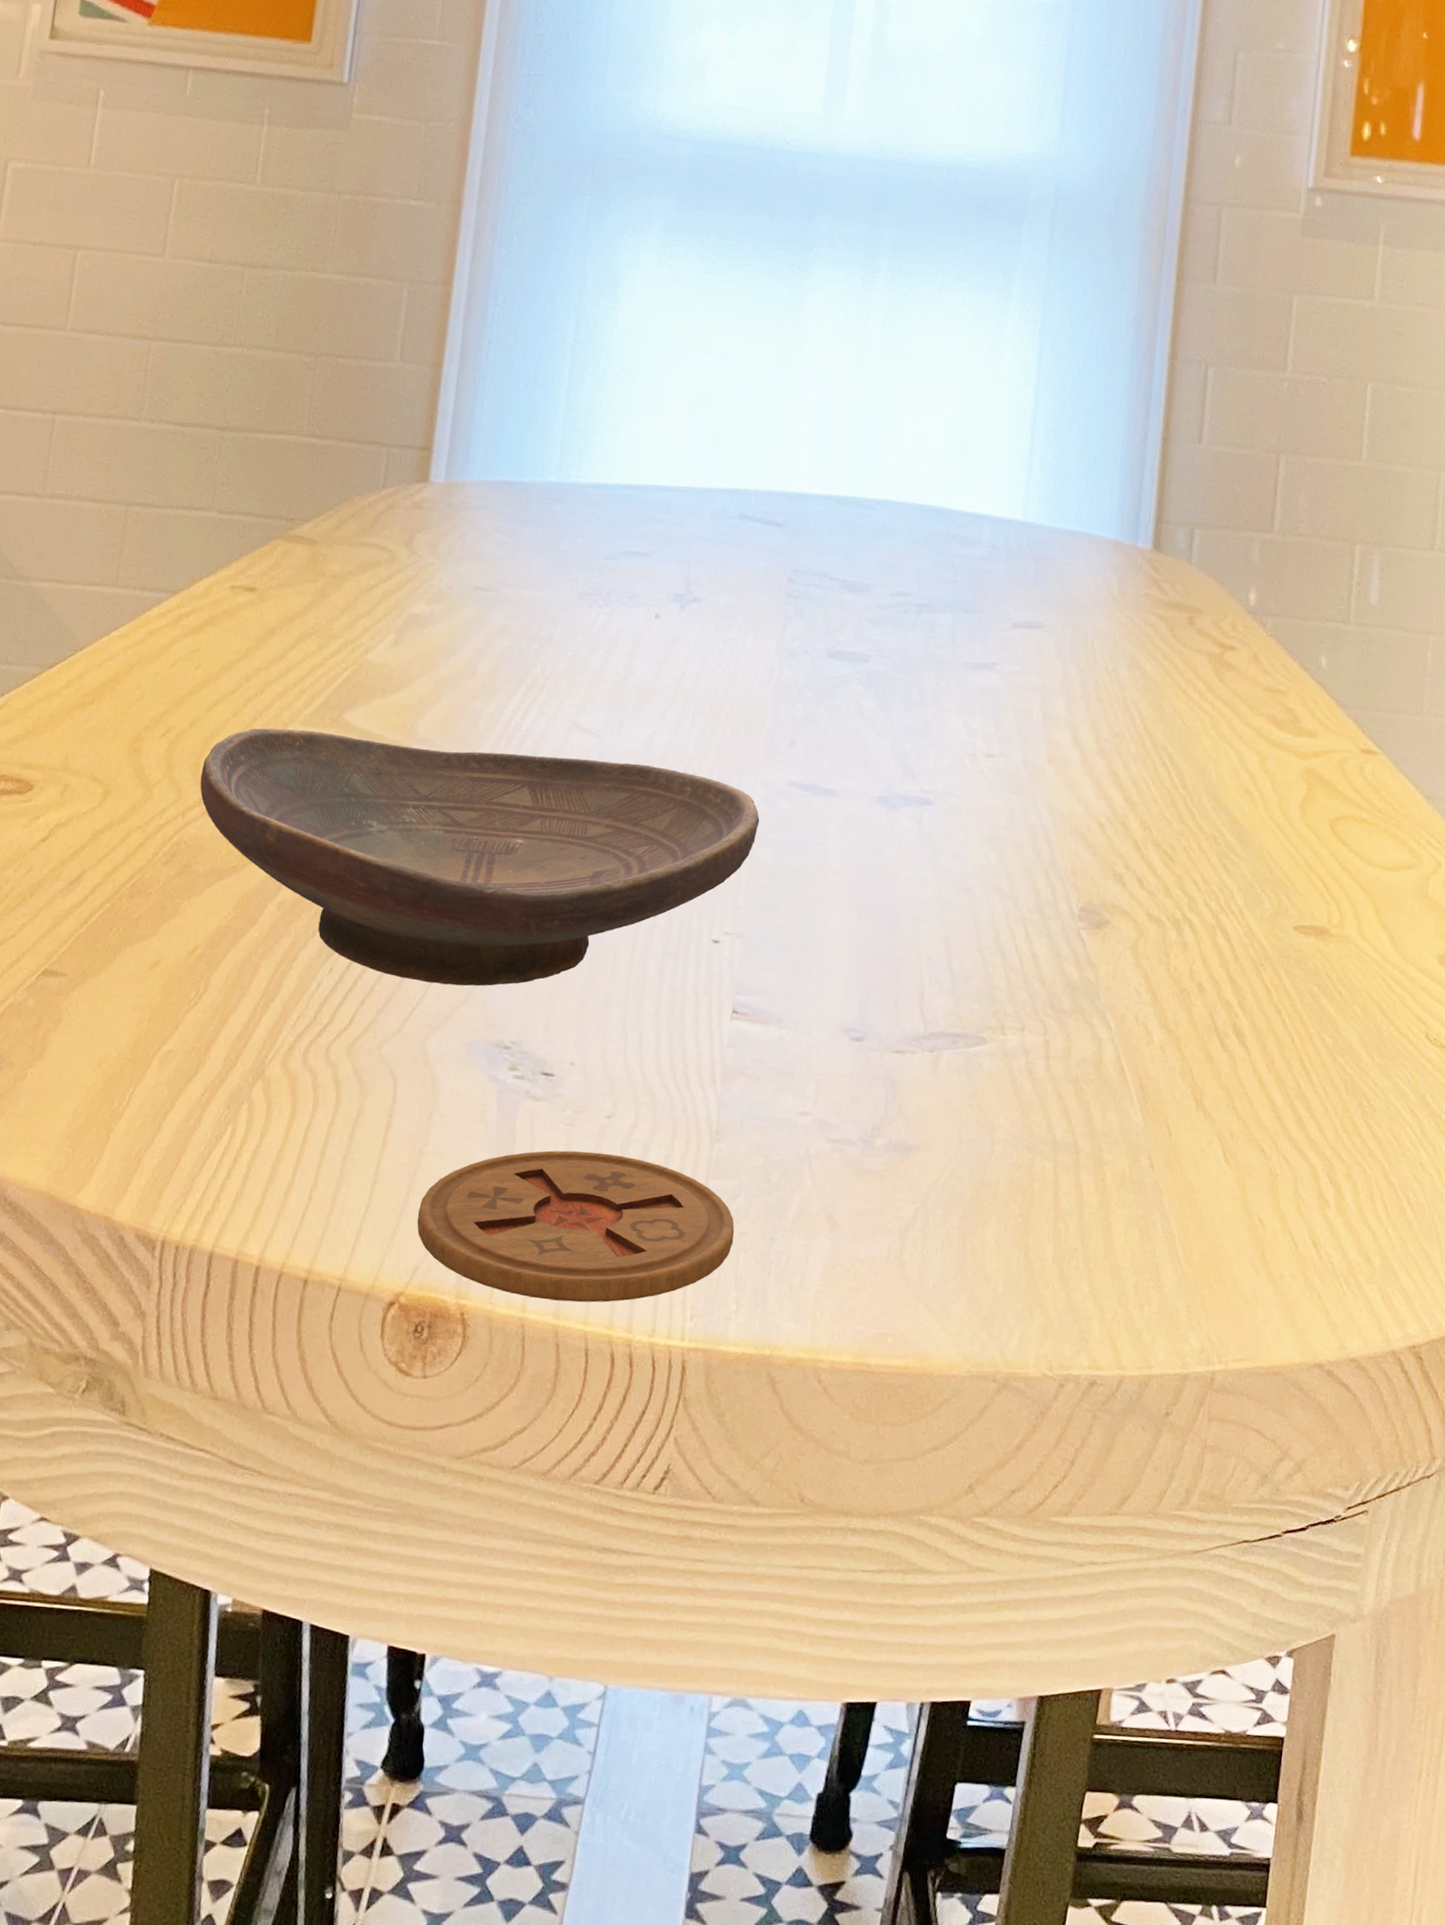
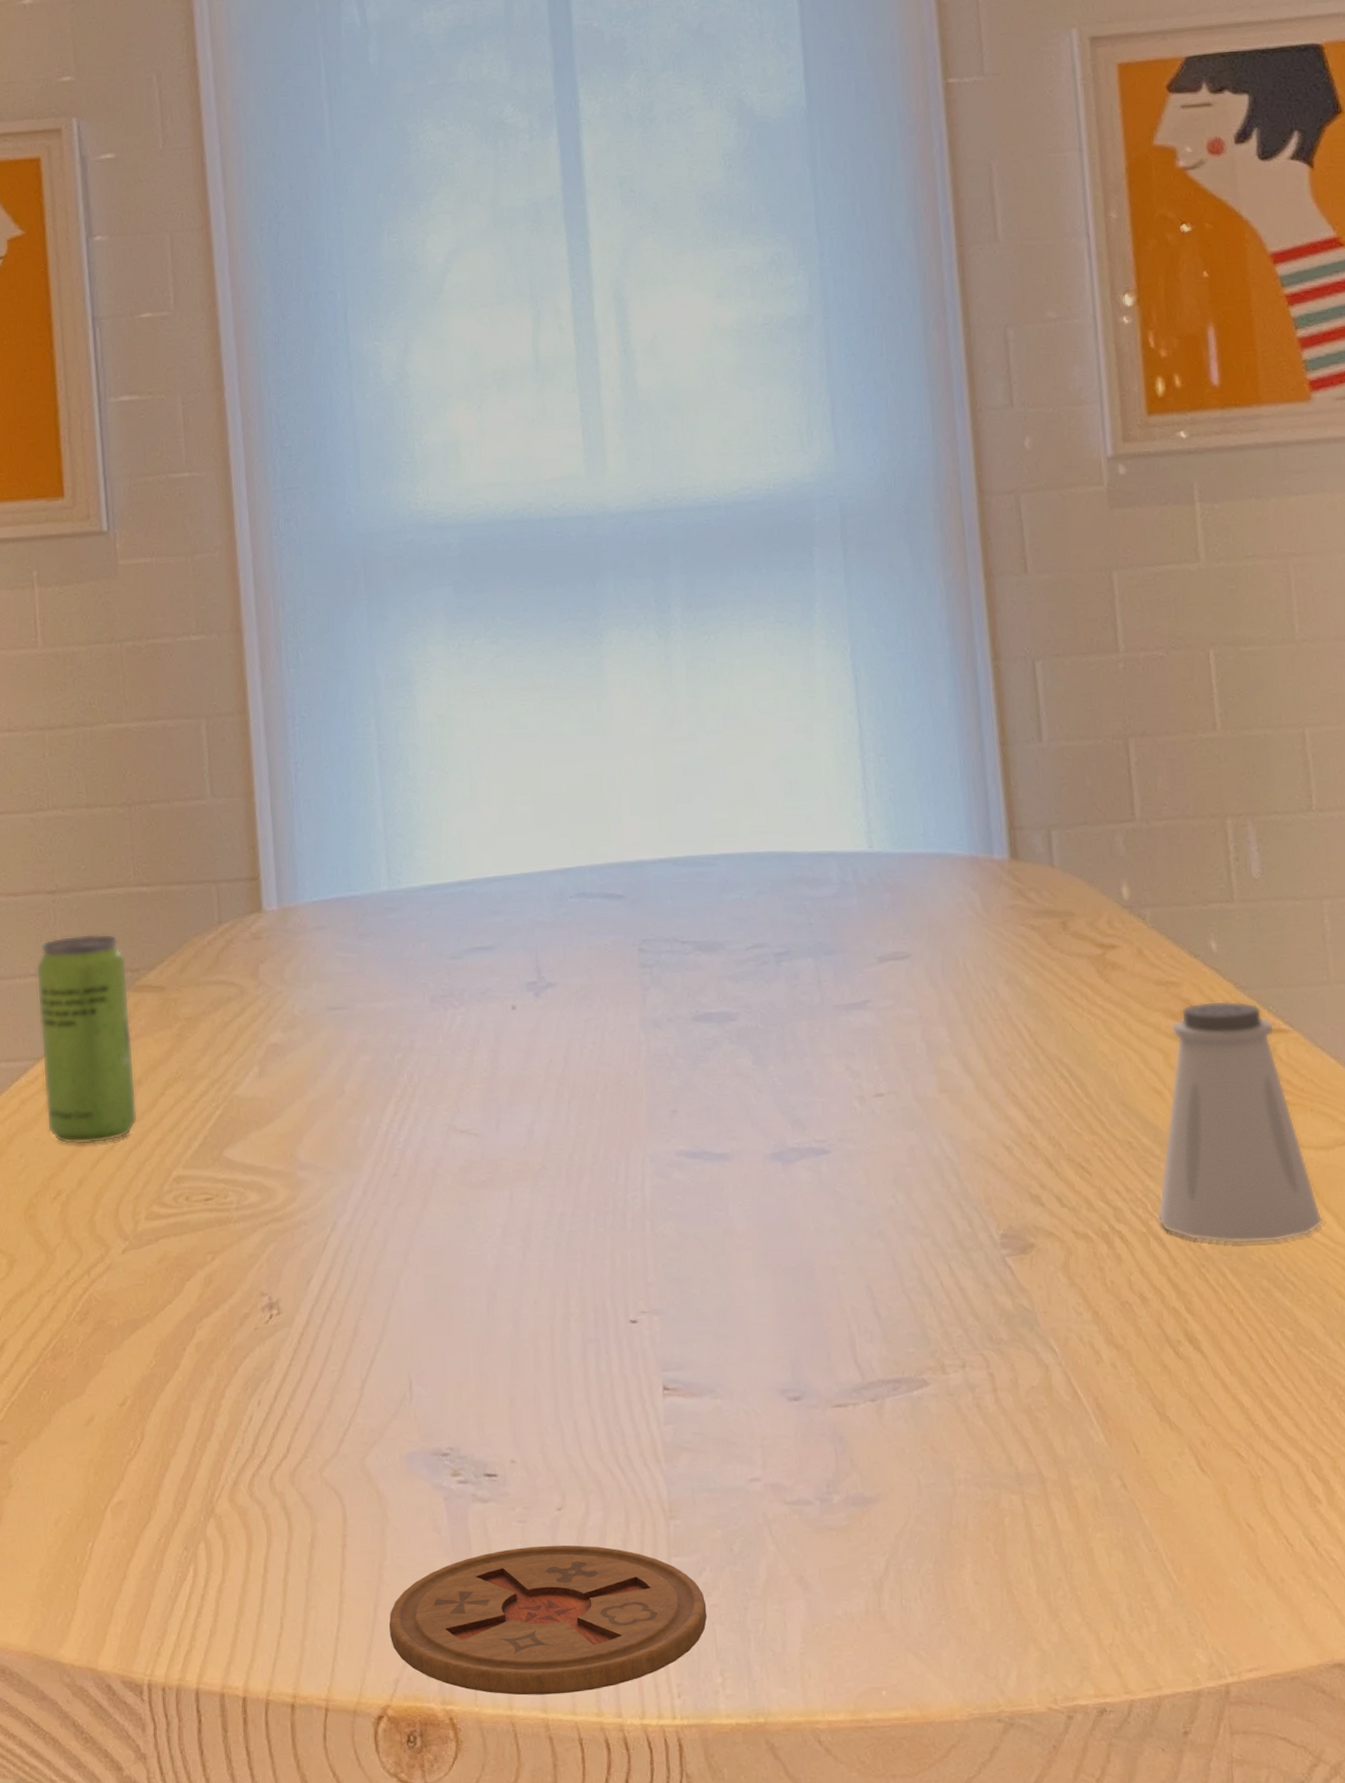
beverage can: none [170,474,284,687] -> present [35,934,138,1145]
decorative bowl: present [199,728,760,986] -> none [97,1156,656,1402]
saltshaker: none [1227,713,1378,952] -> present [1157,1000,1323,1244]

